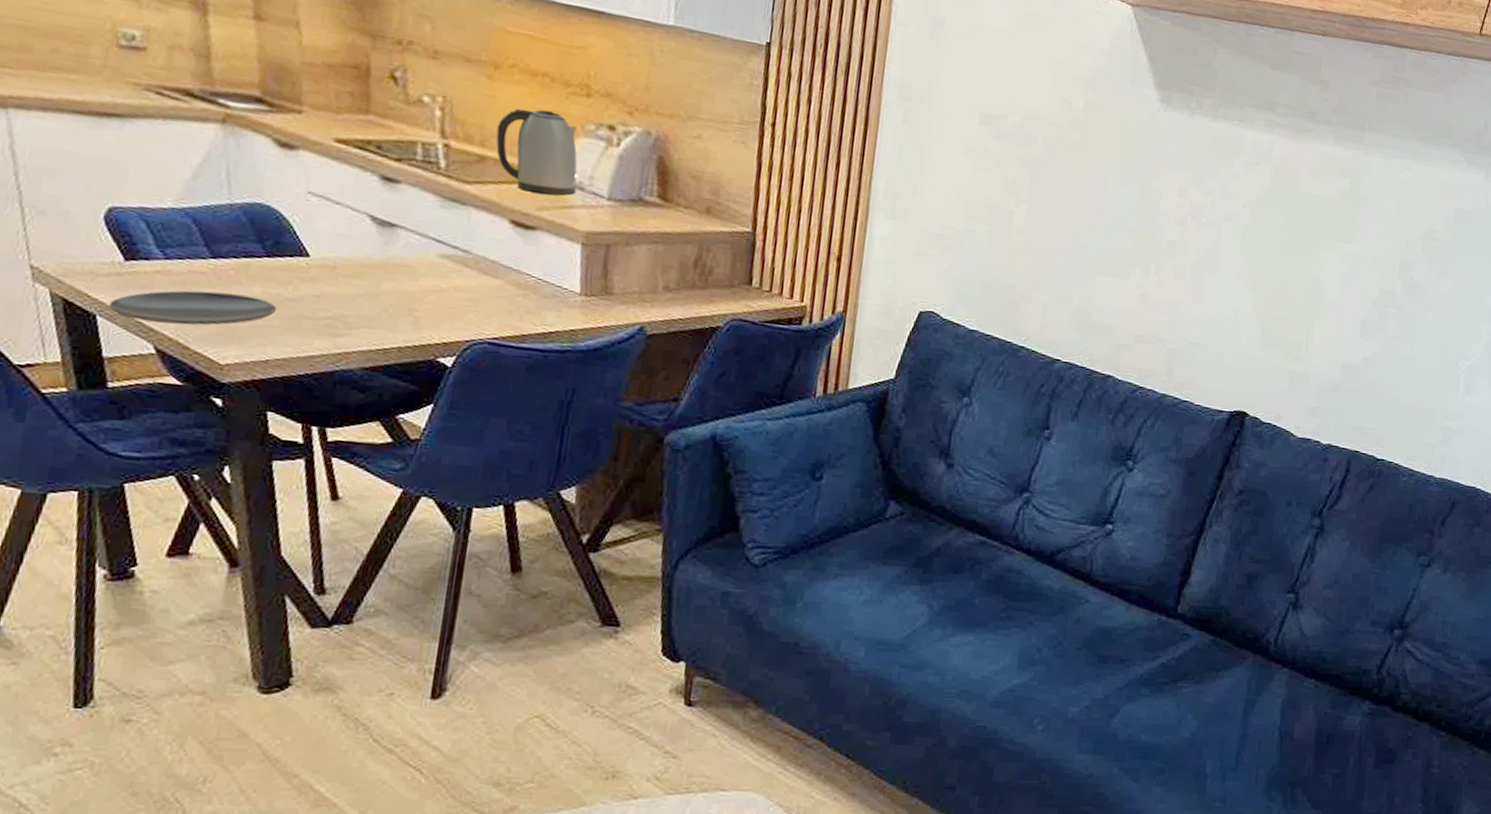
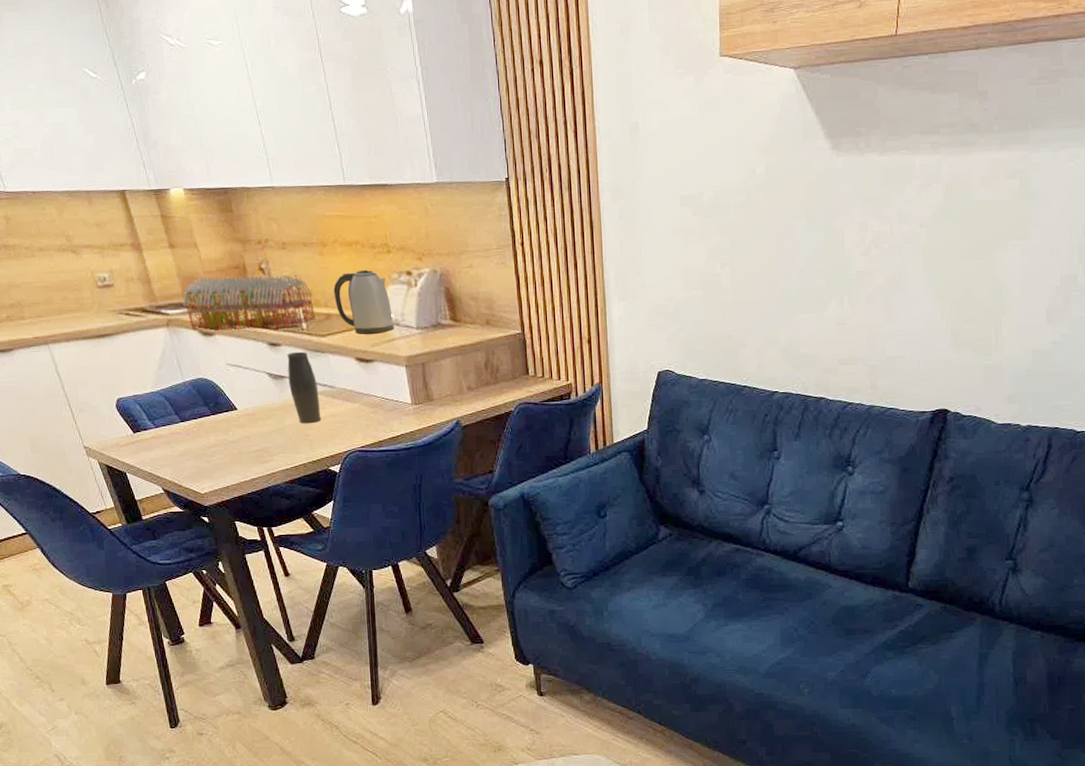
plate: present [108,290,278,325] -> none [131,444,226,472]
architectural model: none [257,68,464,163] -> present [183,276,316,331]
vase: none [399,195,445,296] -> present [287,351,322,424]

